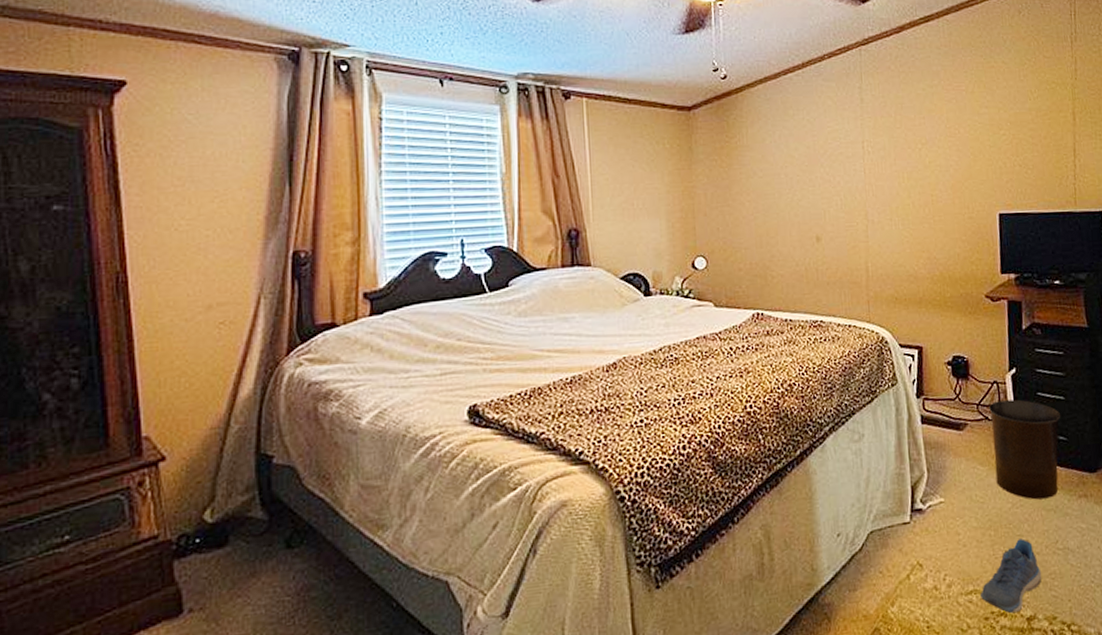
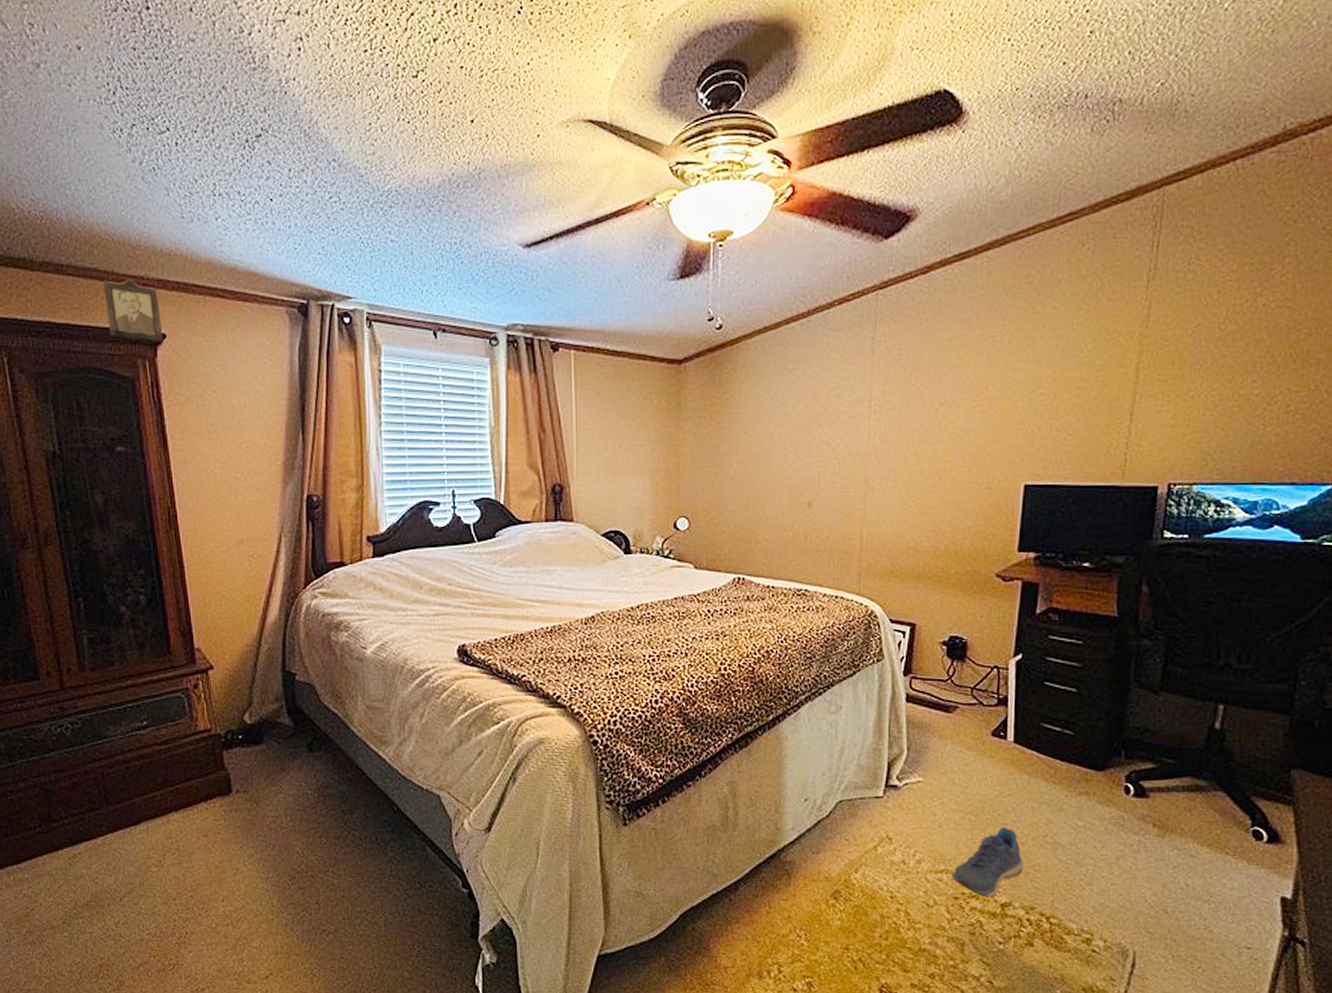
photo frame: none [50,21,123,92] -> present [103,278,164,344]
waste bin: present [988,399,1061,500] -> none [984,687,1070,791]

